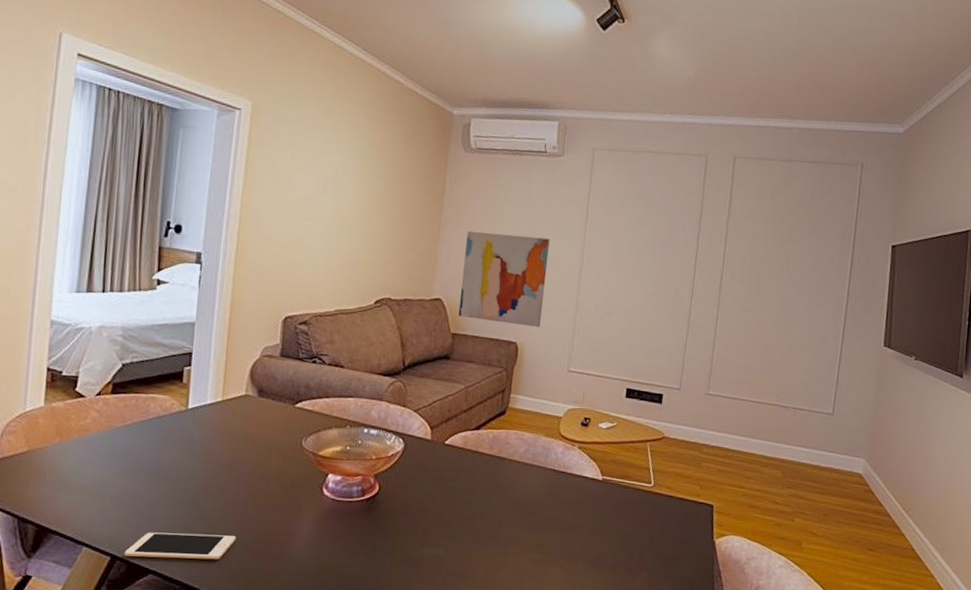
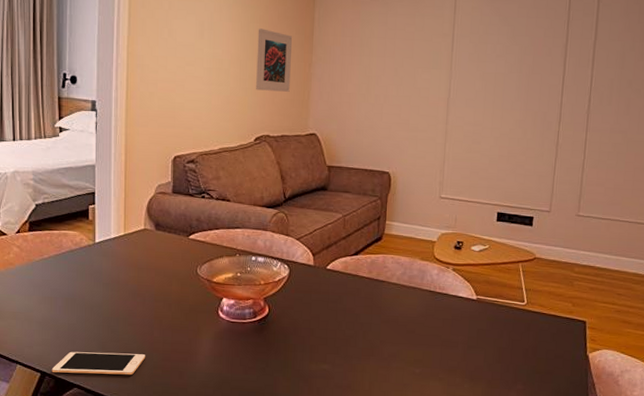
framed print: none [379,186,422,254] -> present [256,28,293,92]
wall art: present [458,230,550,327] -> none [333,67,417,157]

